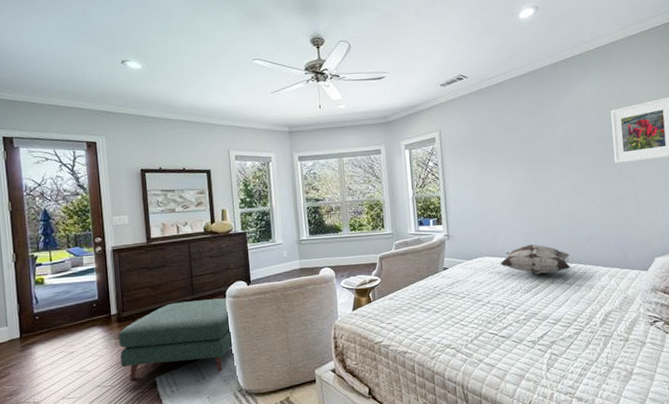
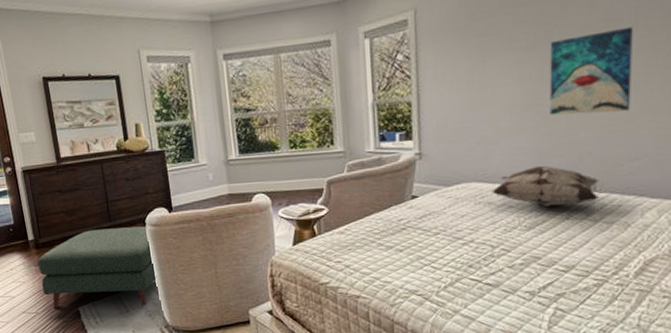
wall art: none [530,150,584,208] -> present [550,26,633,116]

